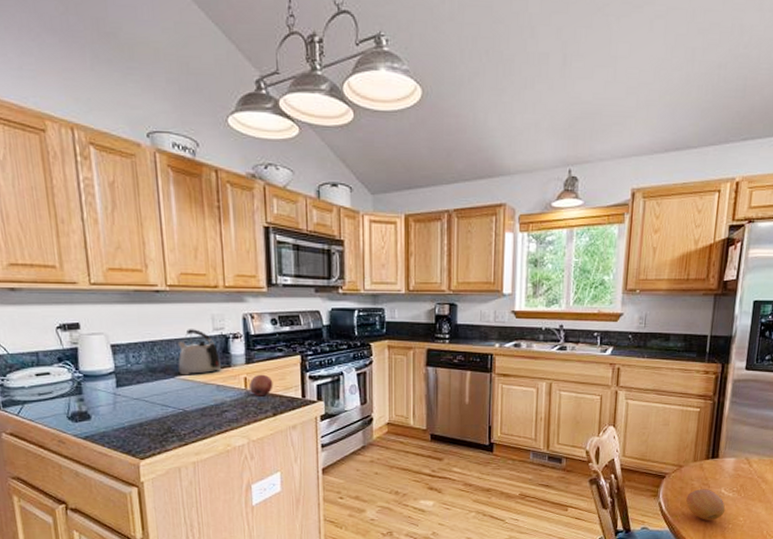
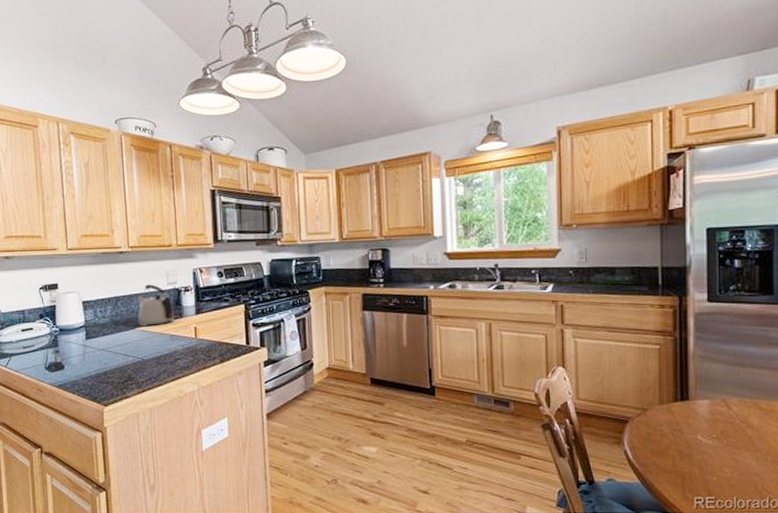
fruit: present [248,374,273,397] -> none [198,323,220,345]
fruit: present [685,489,726,520] -> none [655,435,706,472]

